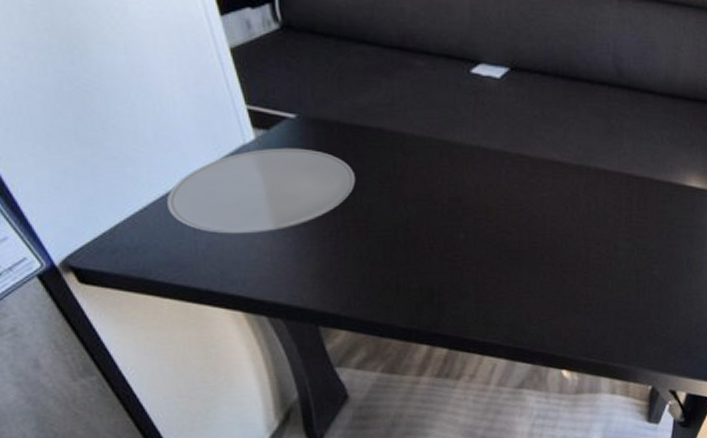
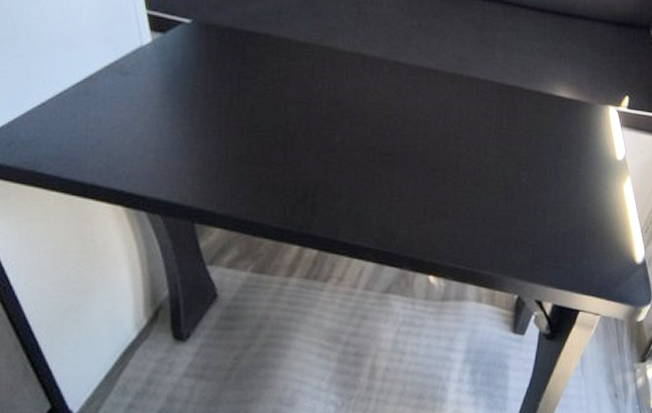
plate: present [166,148,356,235] -> none [63,50,242,132]

